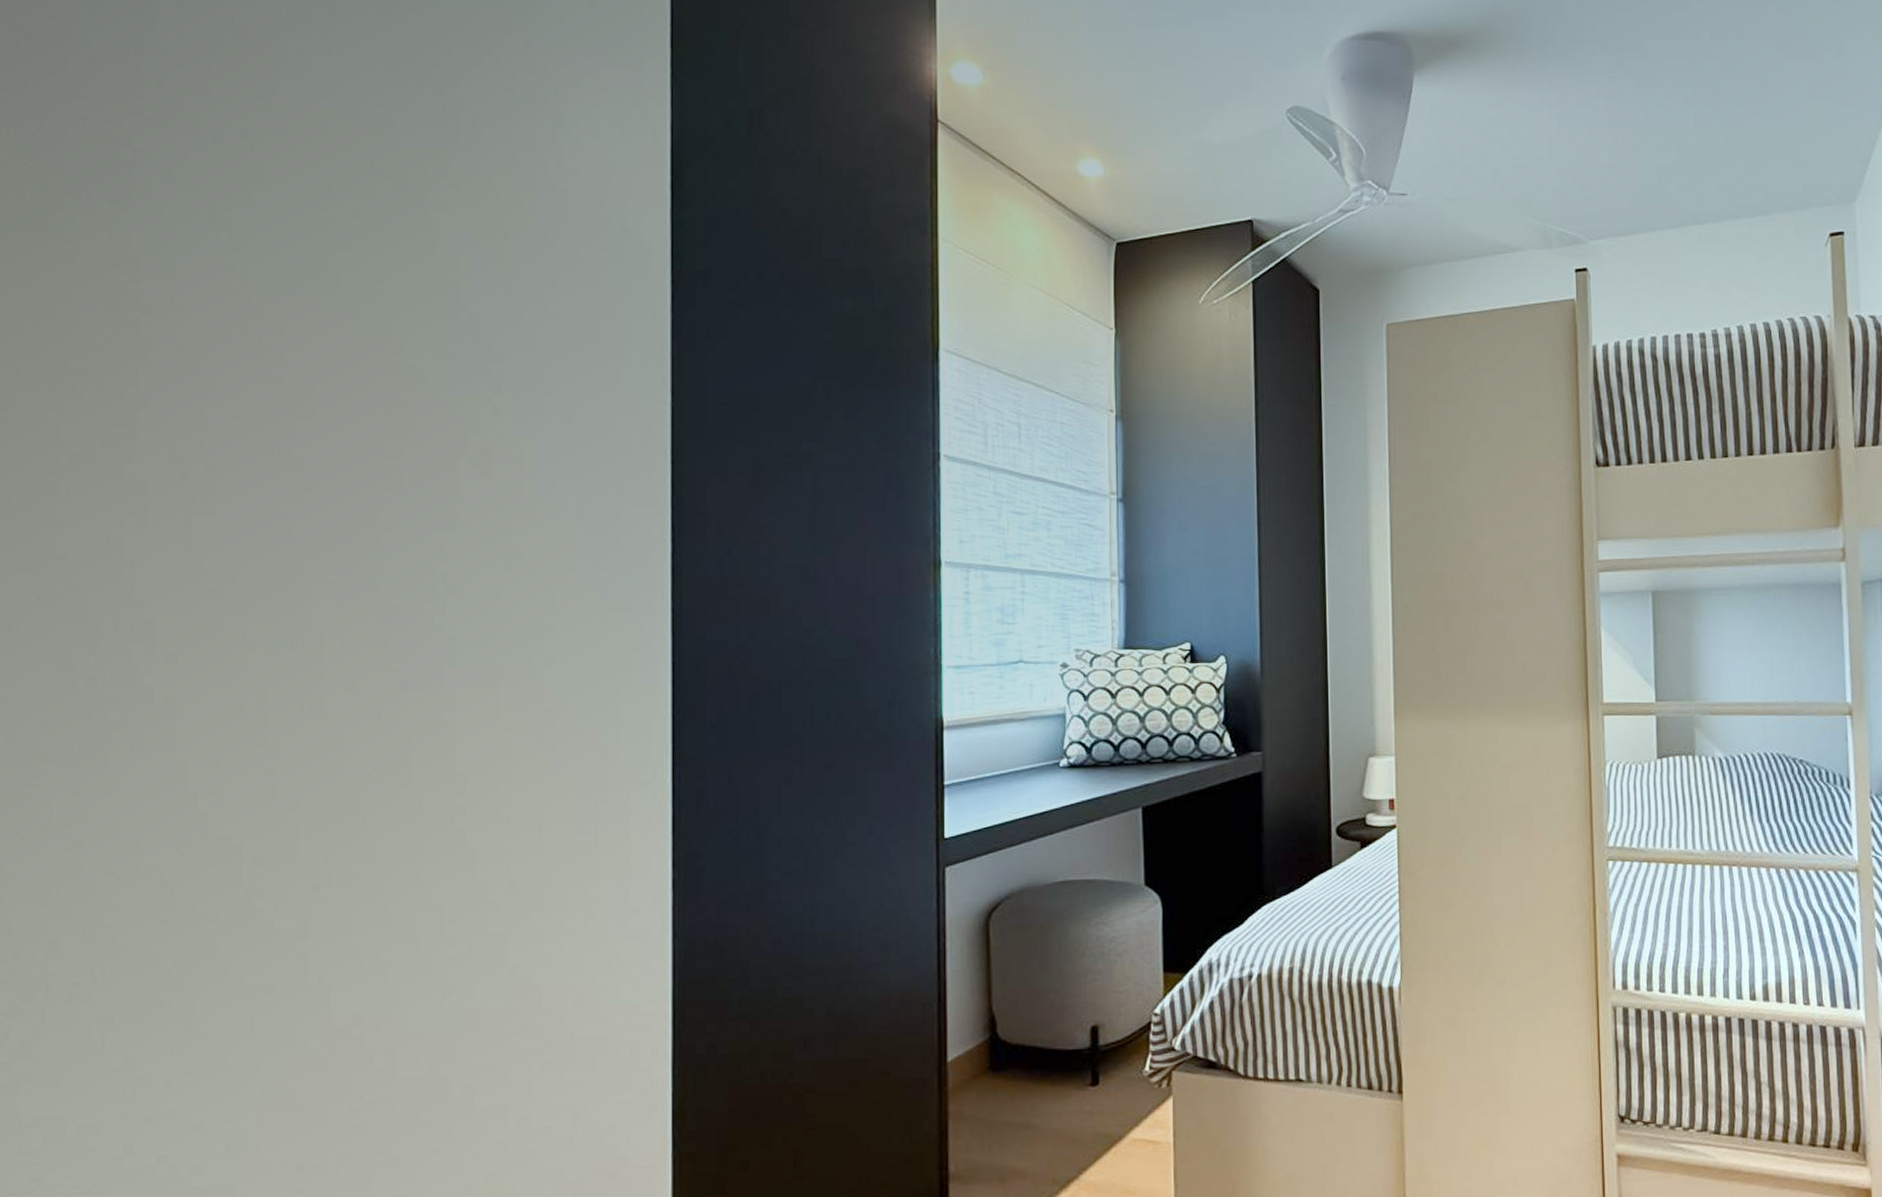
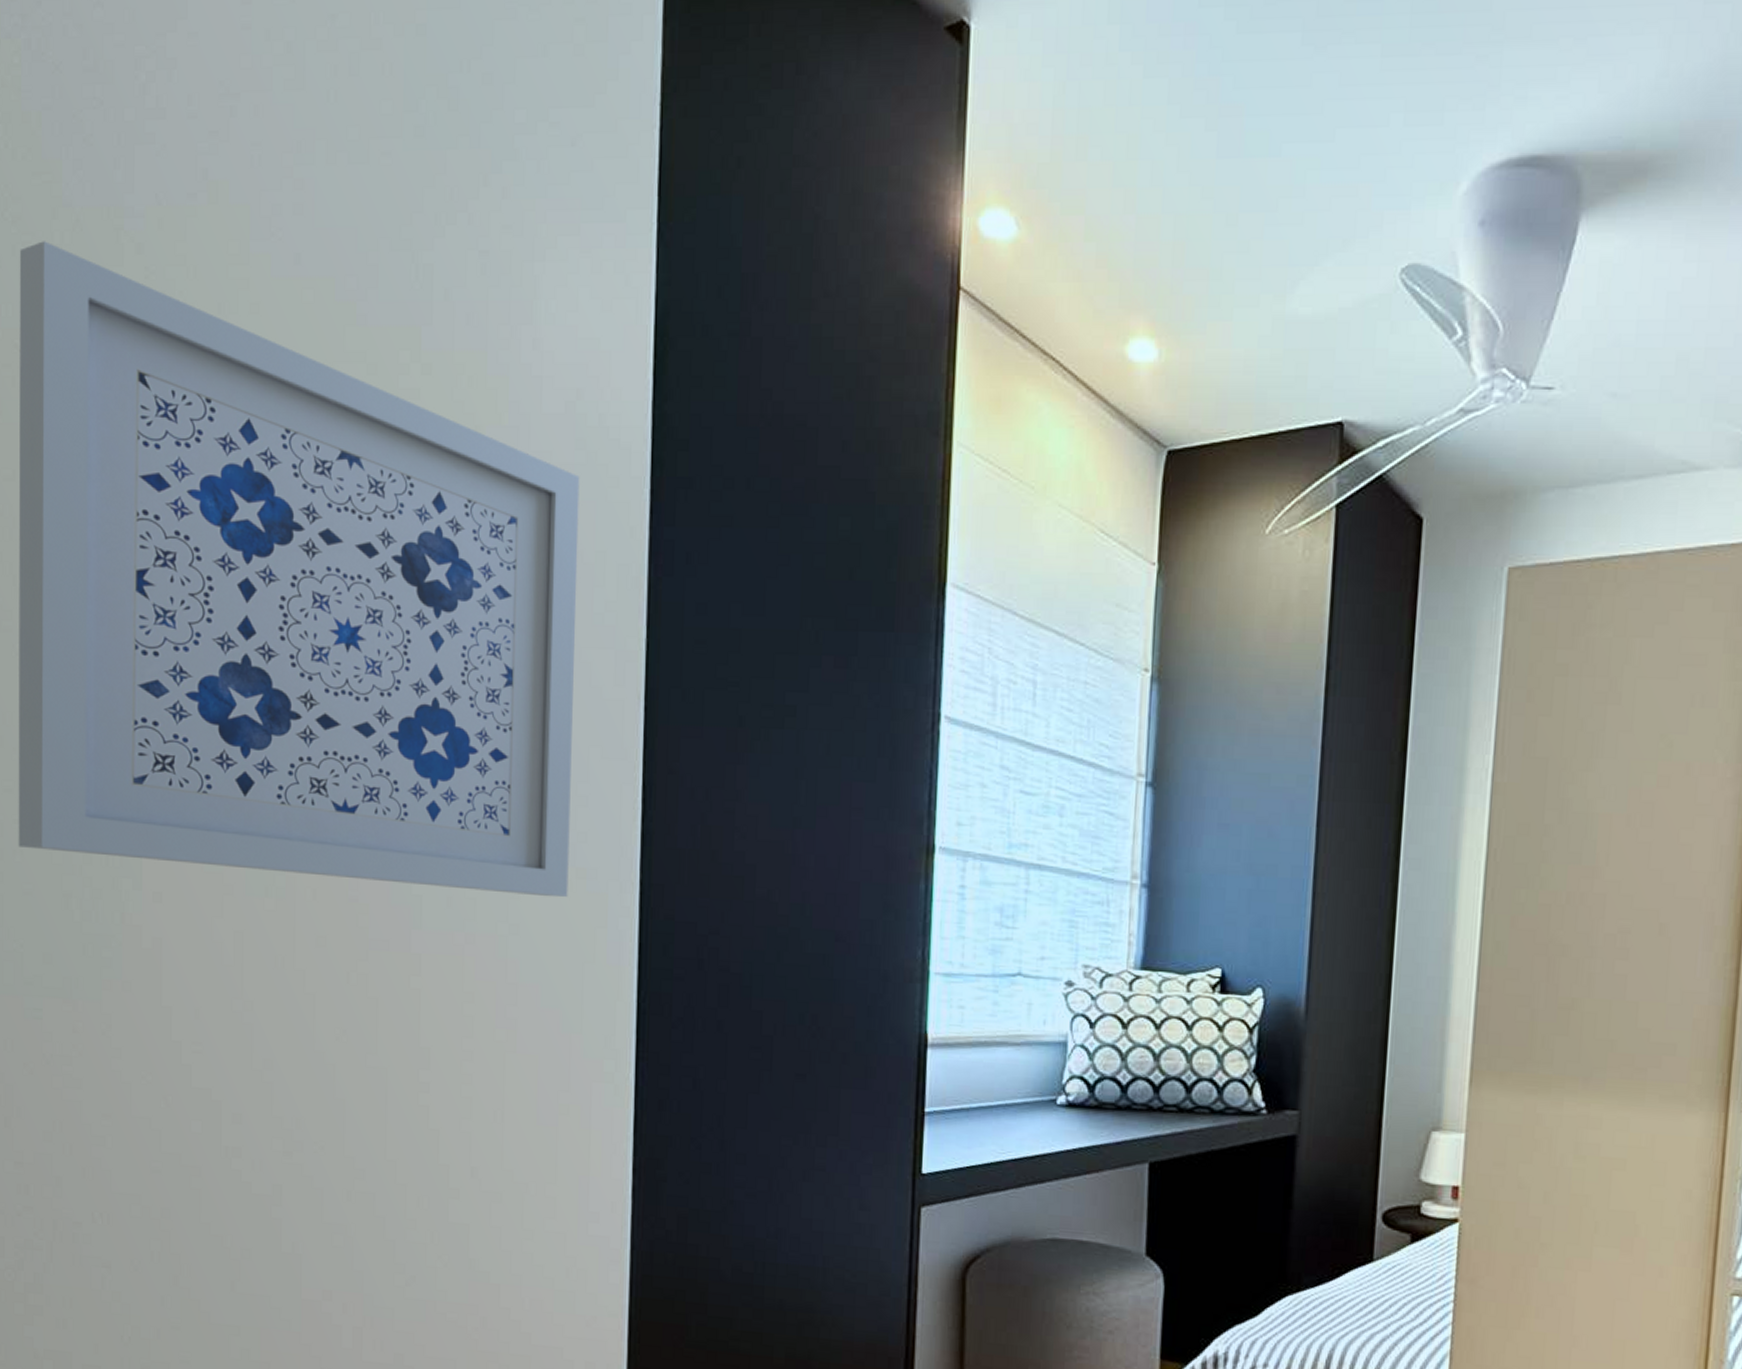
wall art: none [14,74,605,629] -> present [18,241,580,898]

